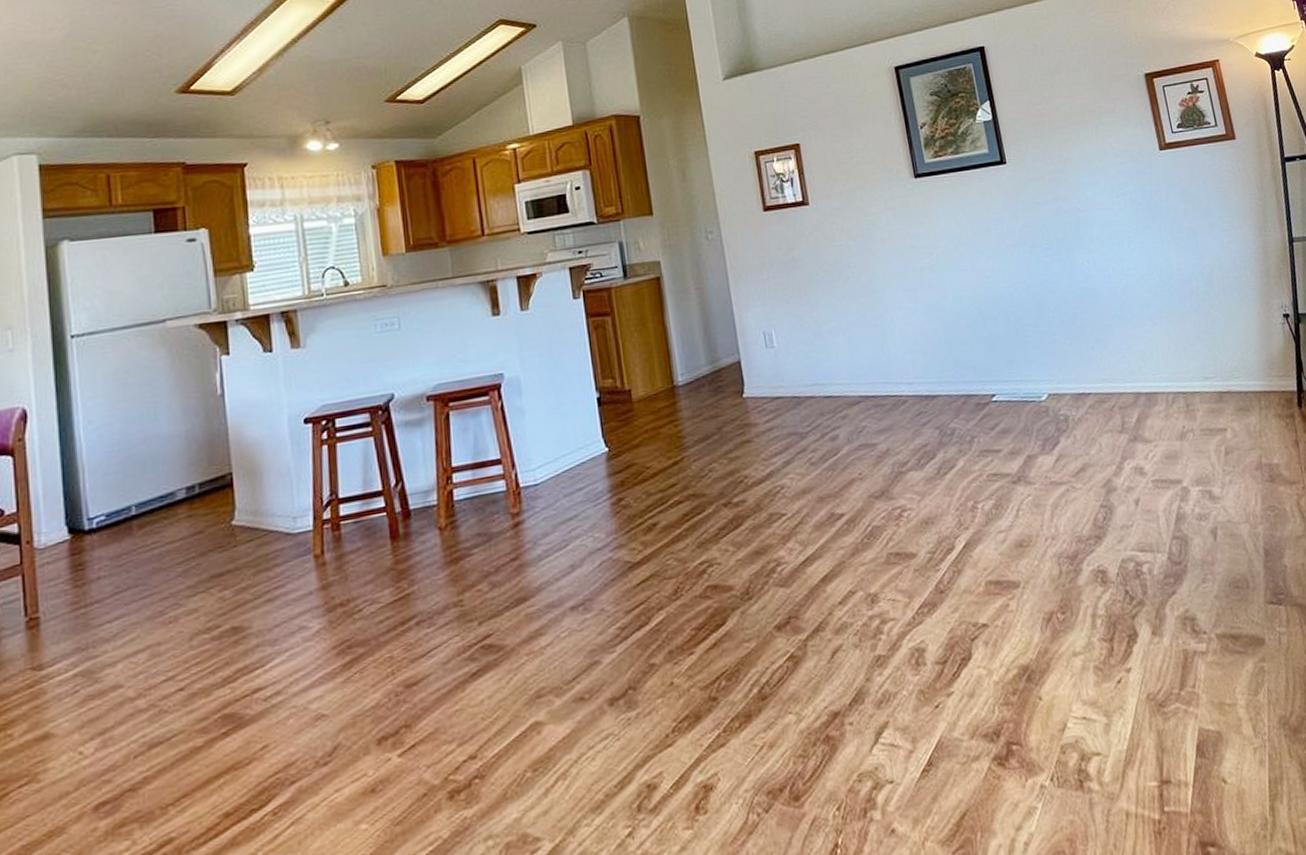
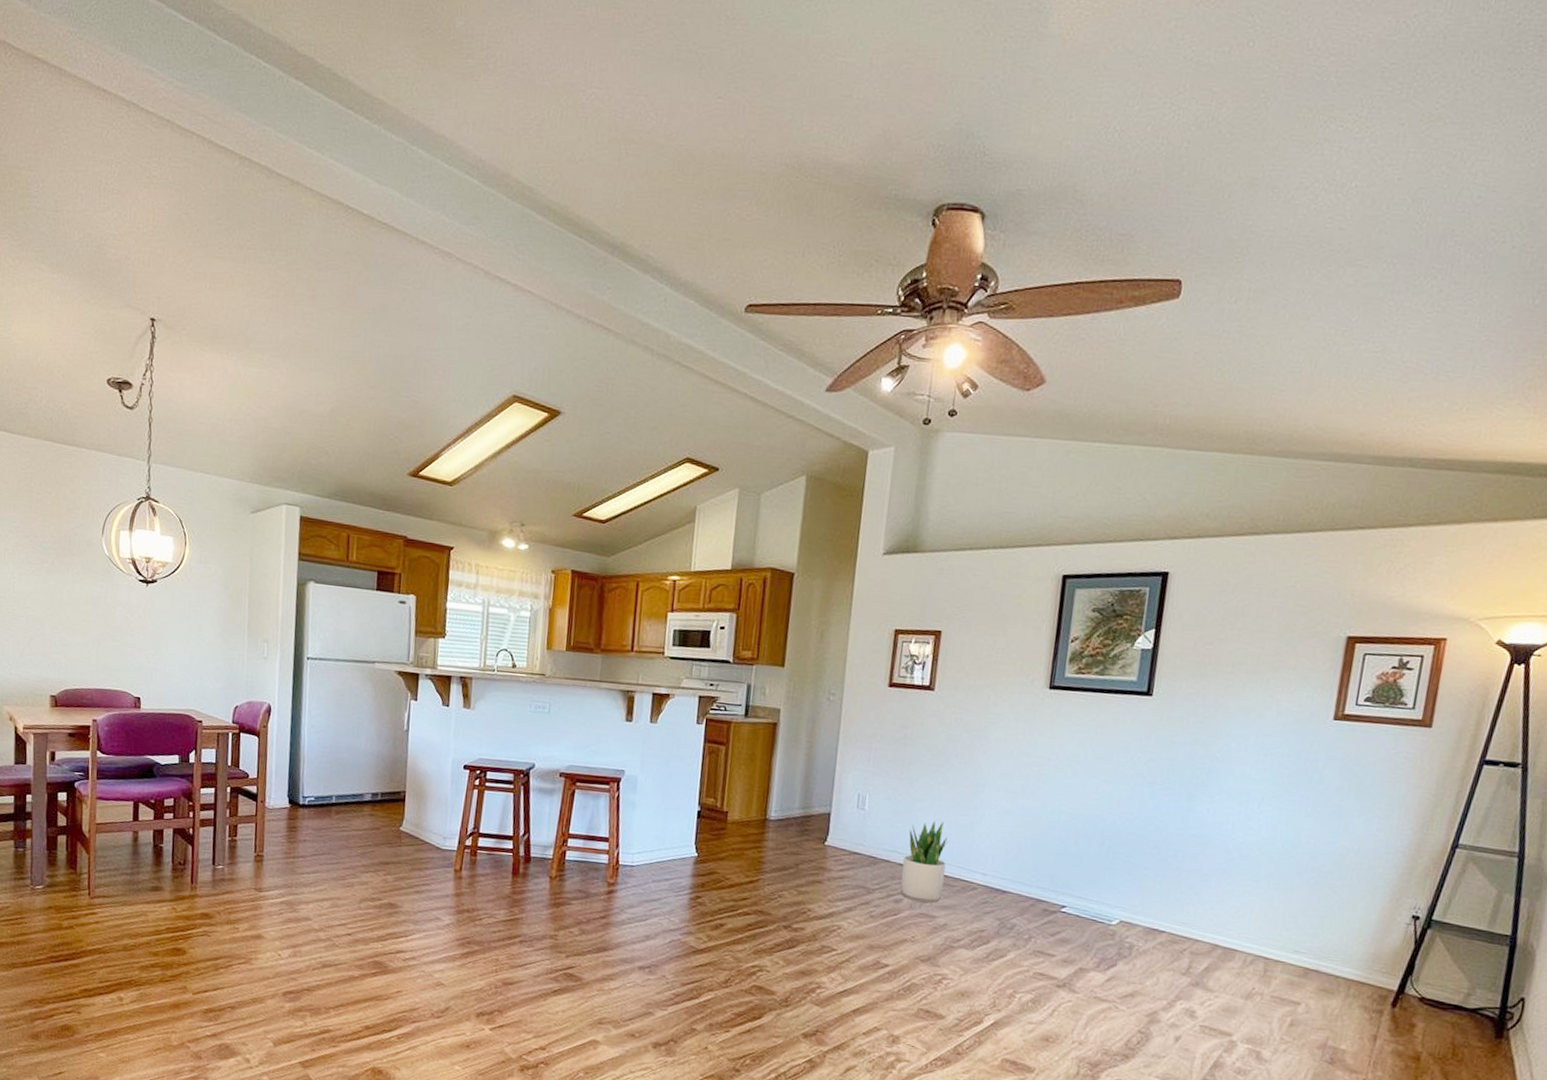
planter: none [824,339,876,434] -> present [900,821,948,904]

